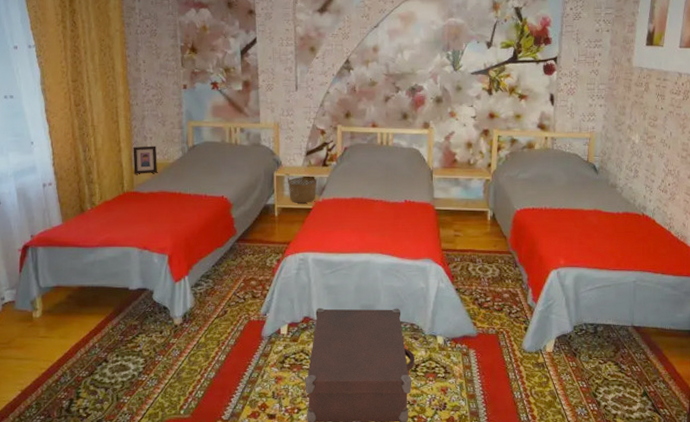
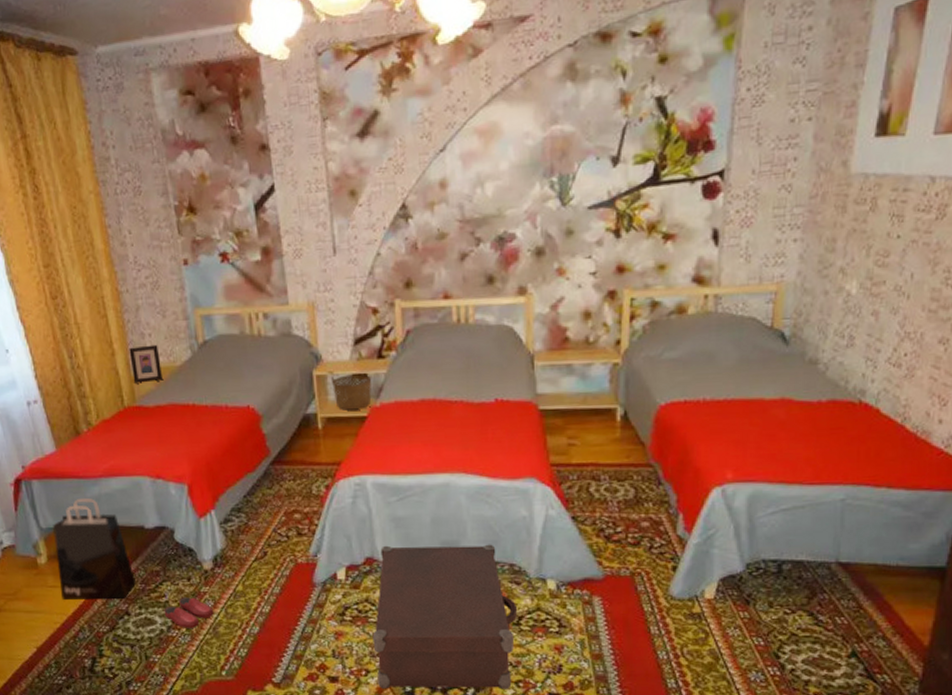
shopping bag: none [50,264,116,349] -> present [53,498,136,600]
slippers: none [137,347,179,374] -> present [164,597,214,628]

